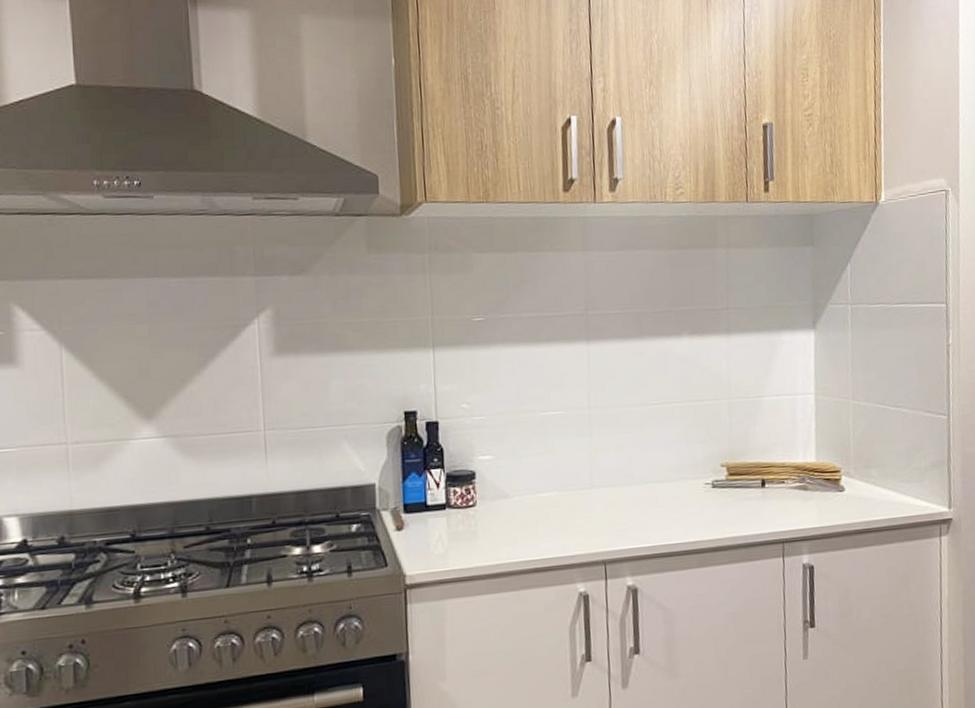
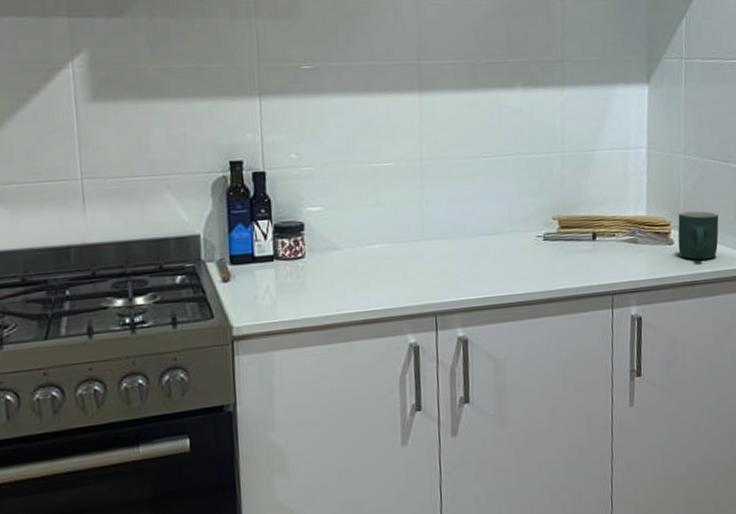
mug: none [848,456,891,507] -> present [678,210,719,260]

